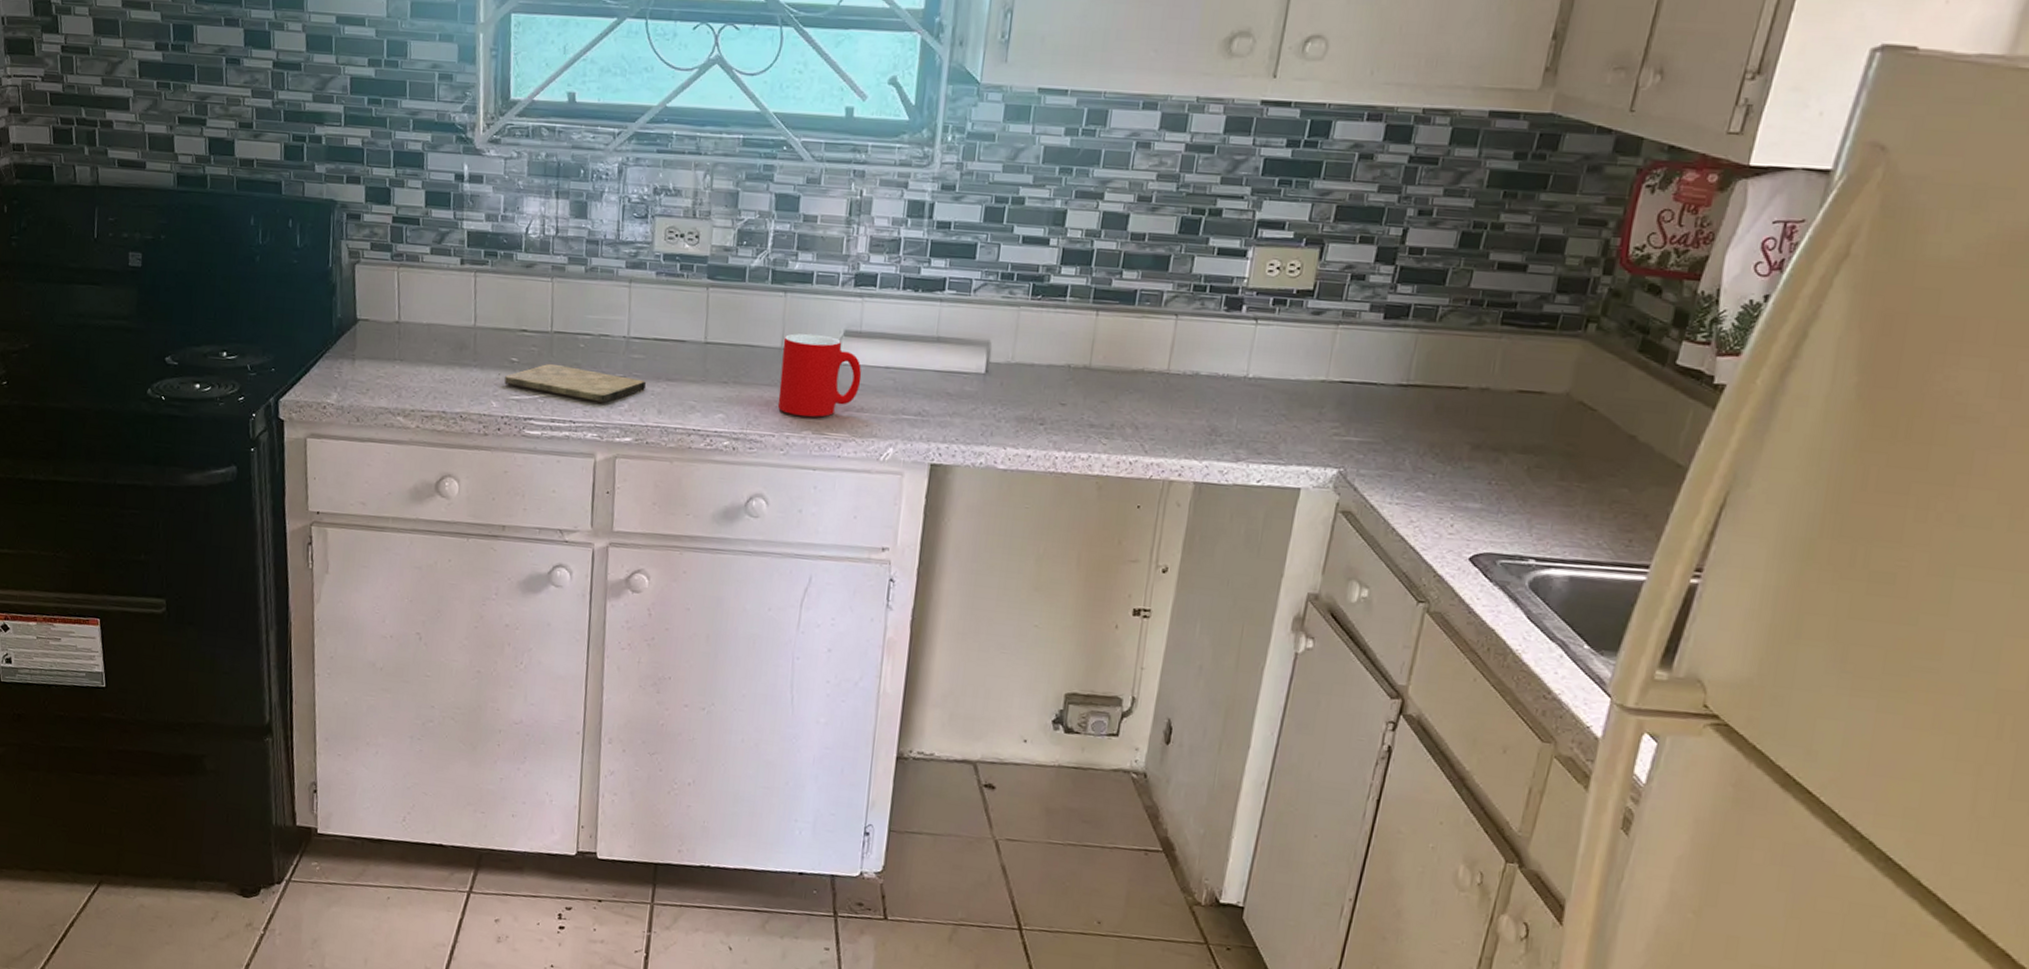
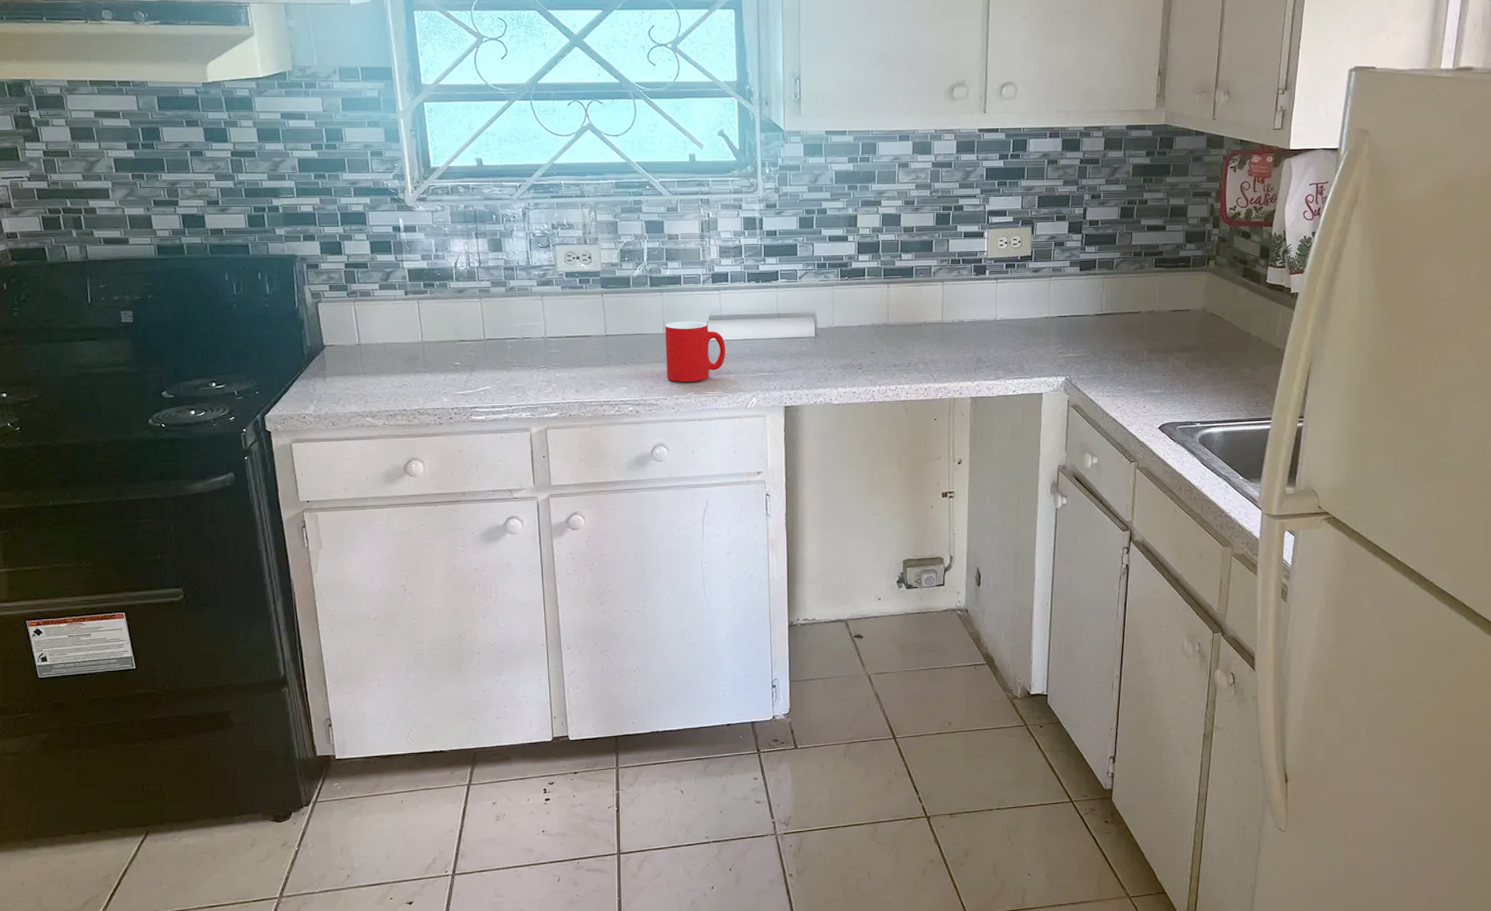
cutting board: present [504,363,646,403] -> none [451,363,564,389]

